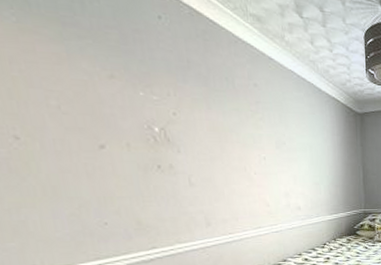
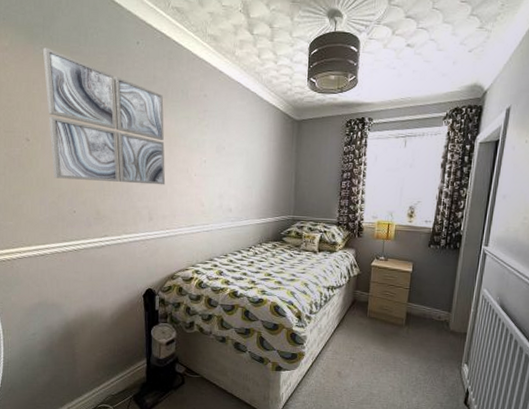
wall art: none [15,14,221,186] -> present [42,47,166,185]

